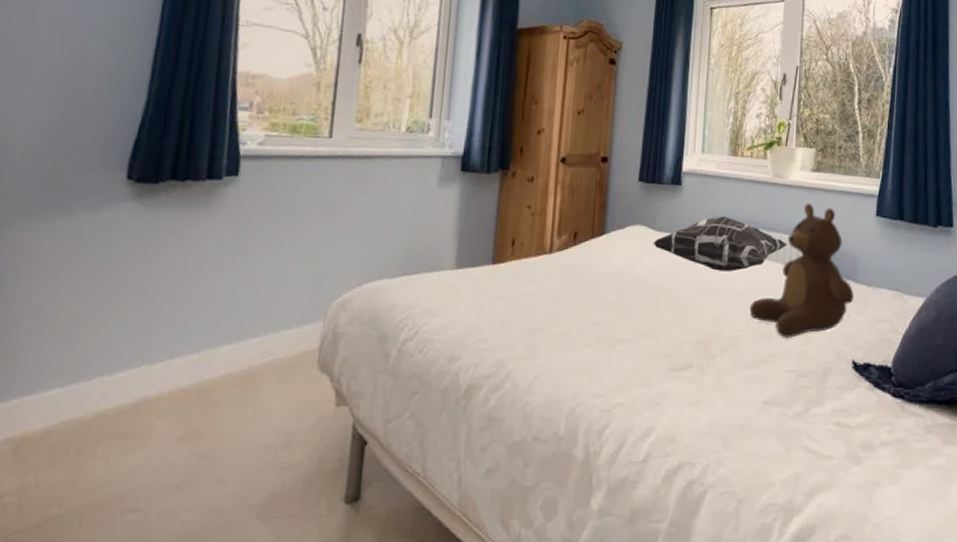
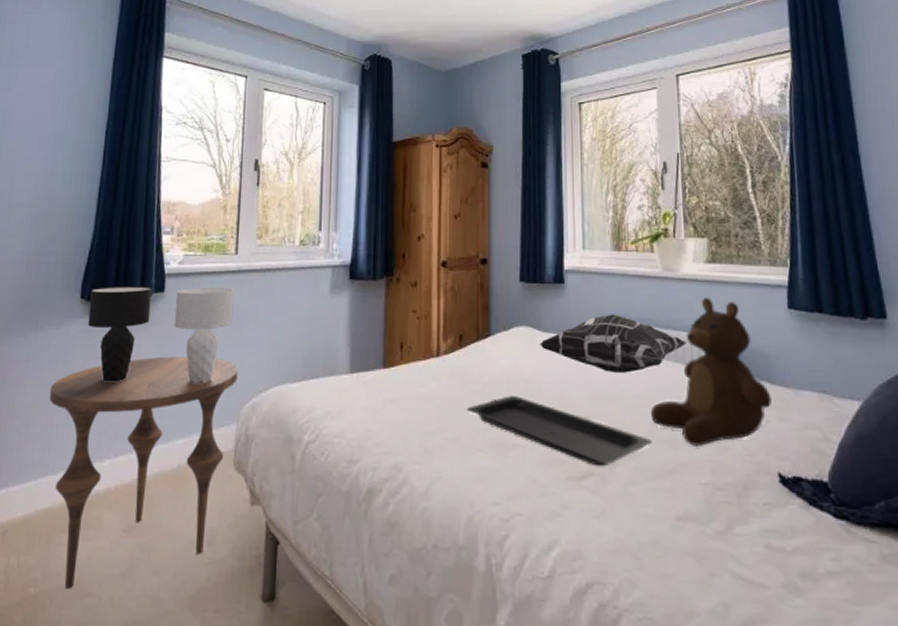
side table: none [81,248,328,507] -> present [49,356,239,590]
table lamp: none [136,166,326,279] -> present [88,286,234,385]
serving tray: none [576,292,749,358] -> present [467,396,653,467]

